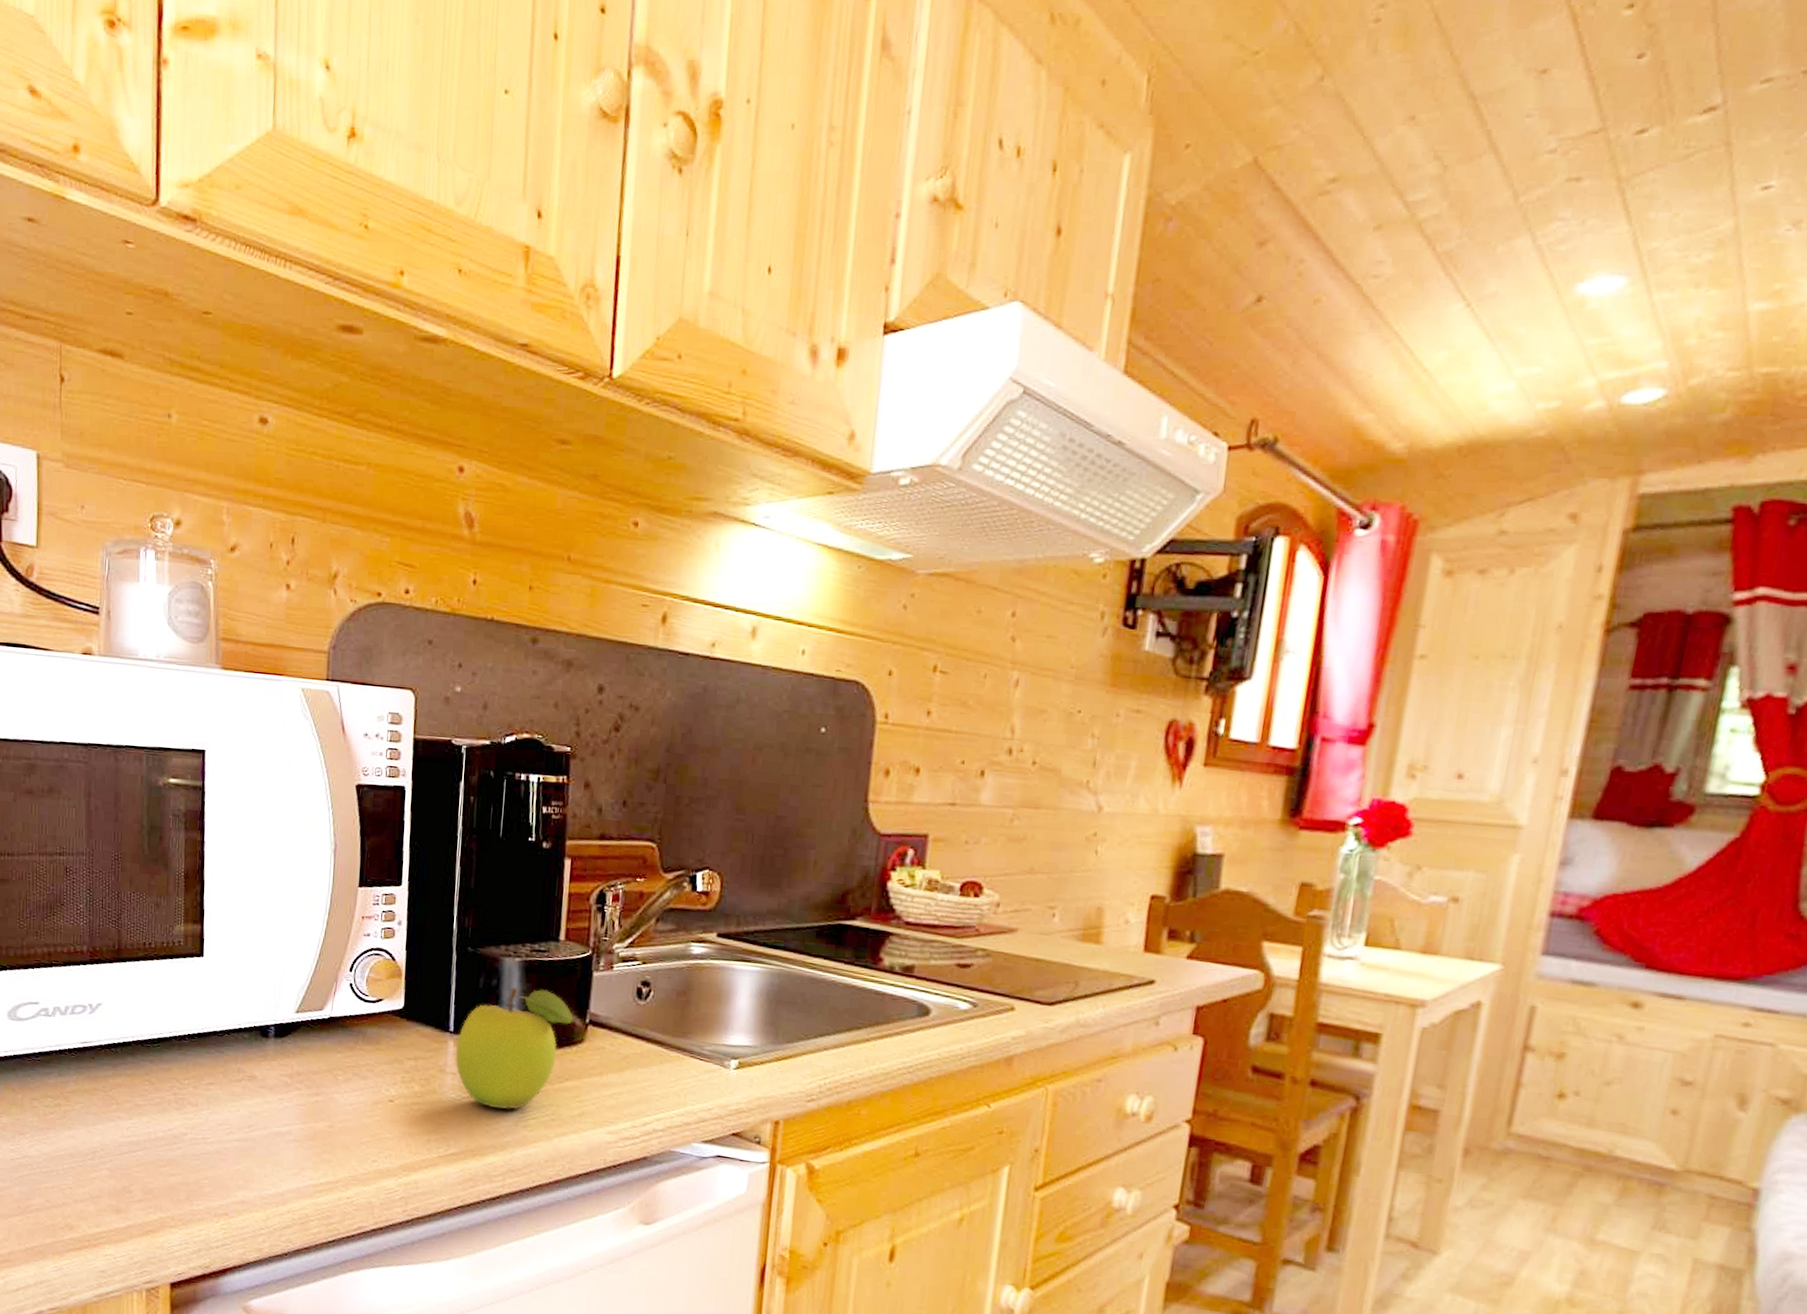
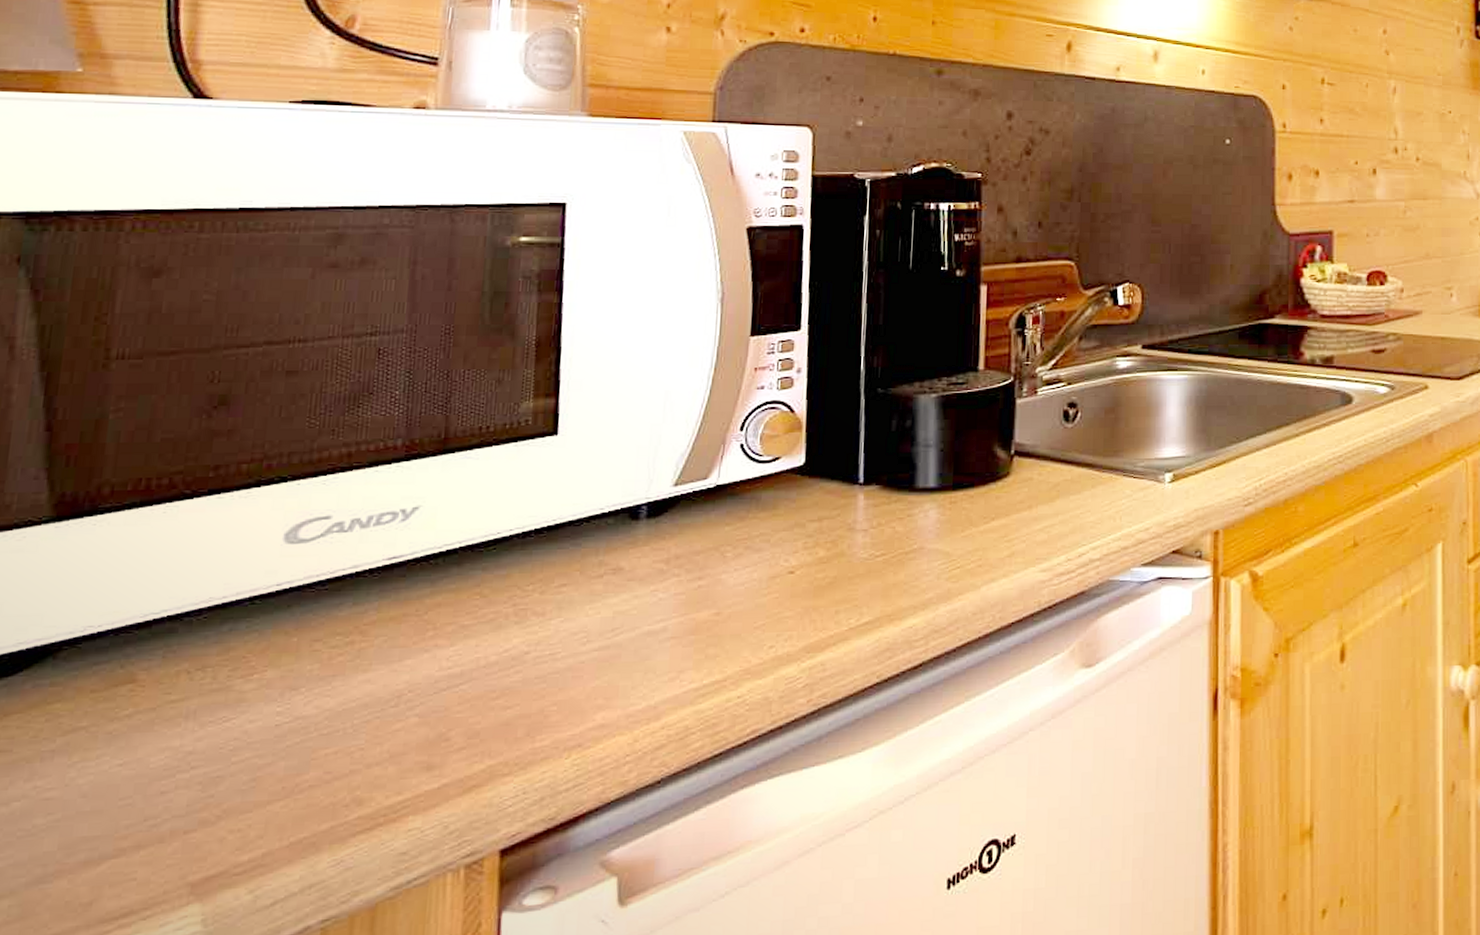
fruit: present [455,987,574,1109] -> none [866,425,997,562]

